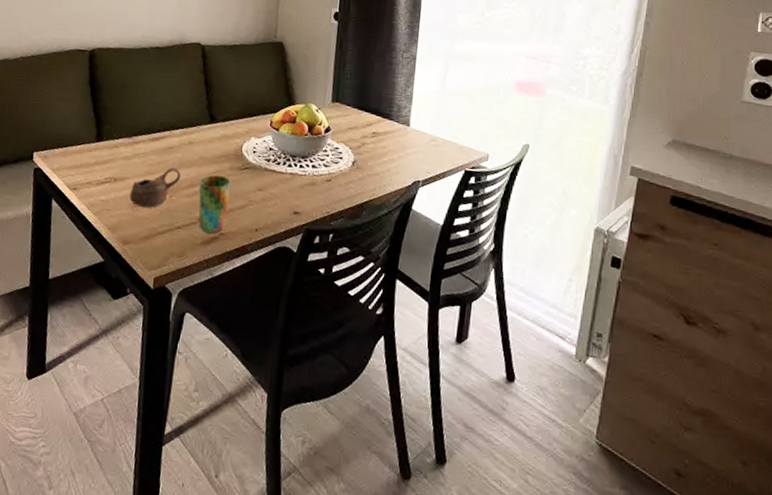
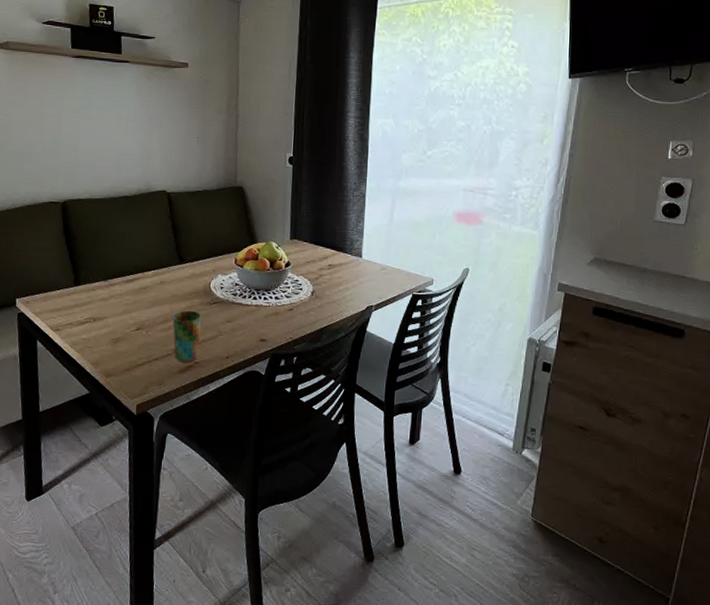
cup: present [129,167,181,209] -> none [109,306,156,344]

